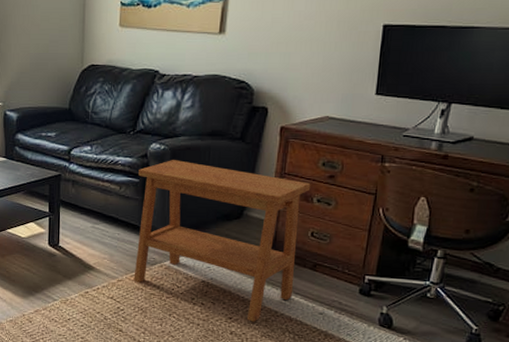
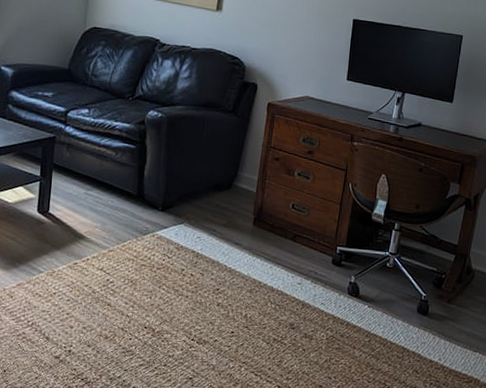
side table: present [133,160,311,322] -> none [125,128,293,293]

